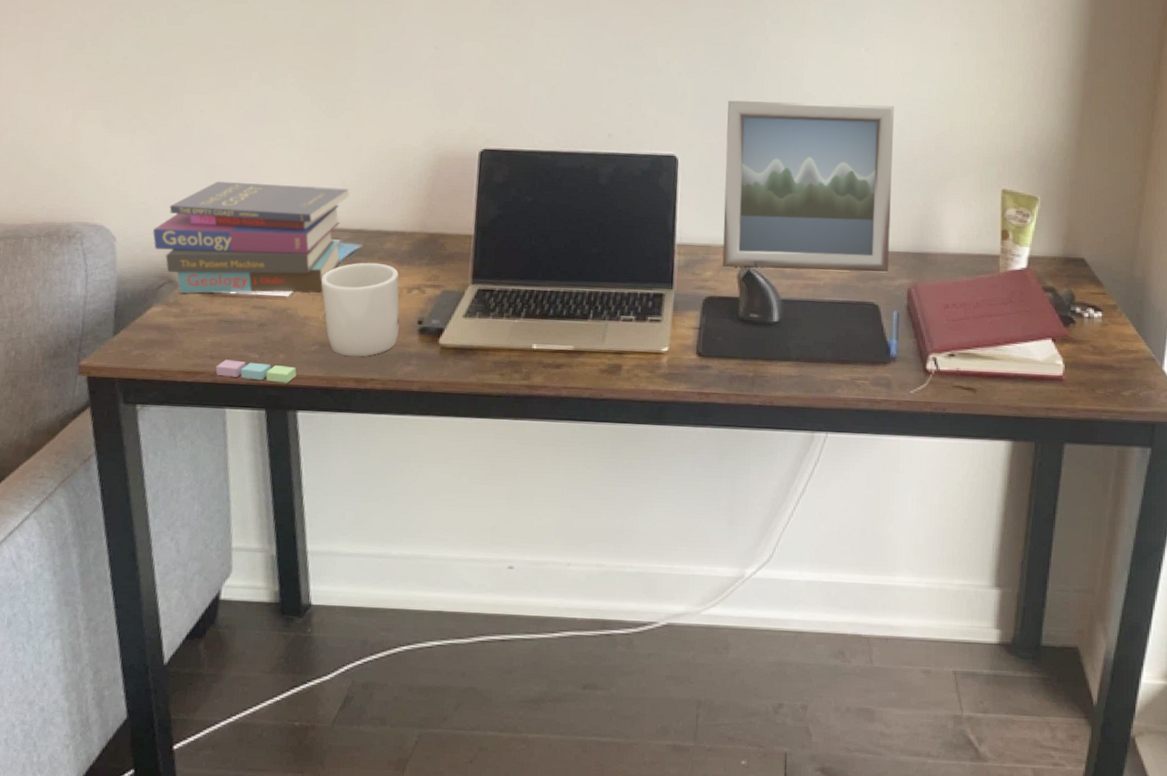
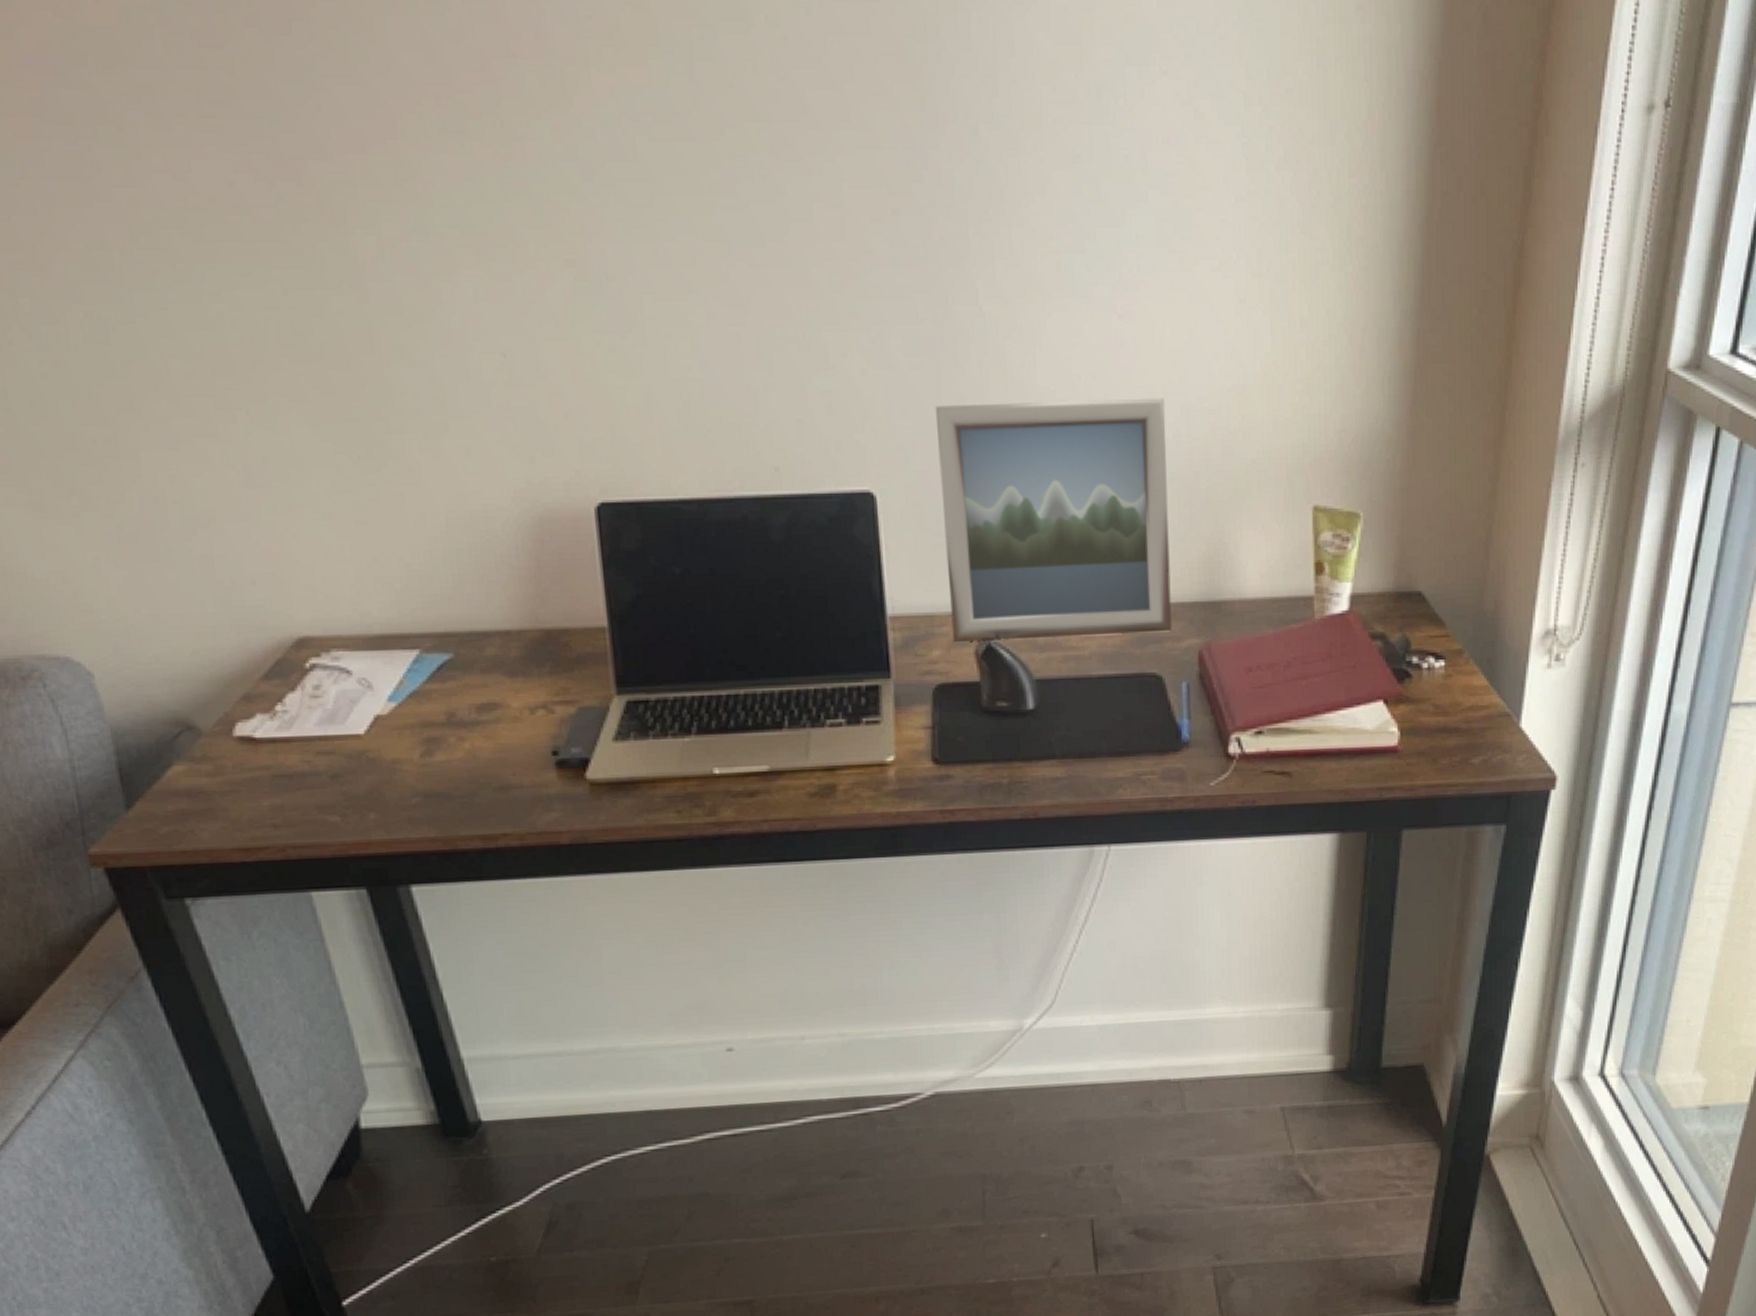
books: present [152,181,350,293] -> none [144,575,427,743]
sticky notes: present [215,359,297,383] -> none [283,827,399,851]
mug: present [321,262,400,357] -> none [404,677,529,808]

